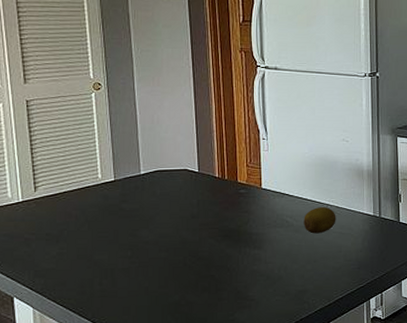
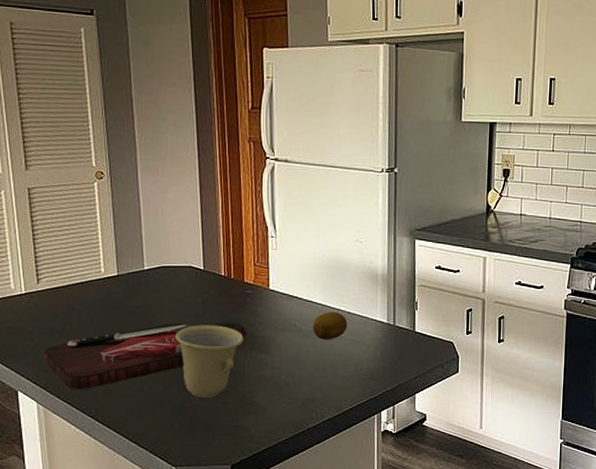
cutting board: none [39,220,240,294] -> present [42,322,247,390]
cup: none [171,224,238,294] -> present [175,325,244,397]

